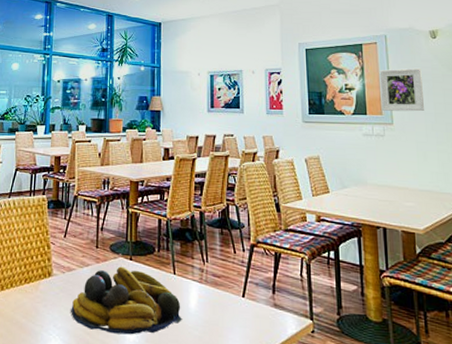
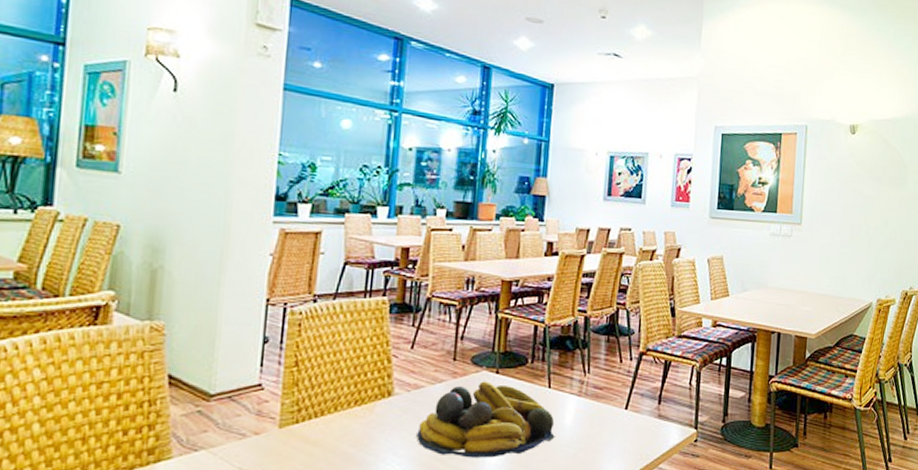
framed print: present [379,67,424,112] -> none [792,163,837,212]

